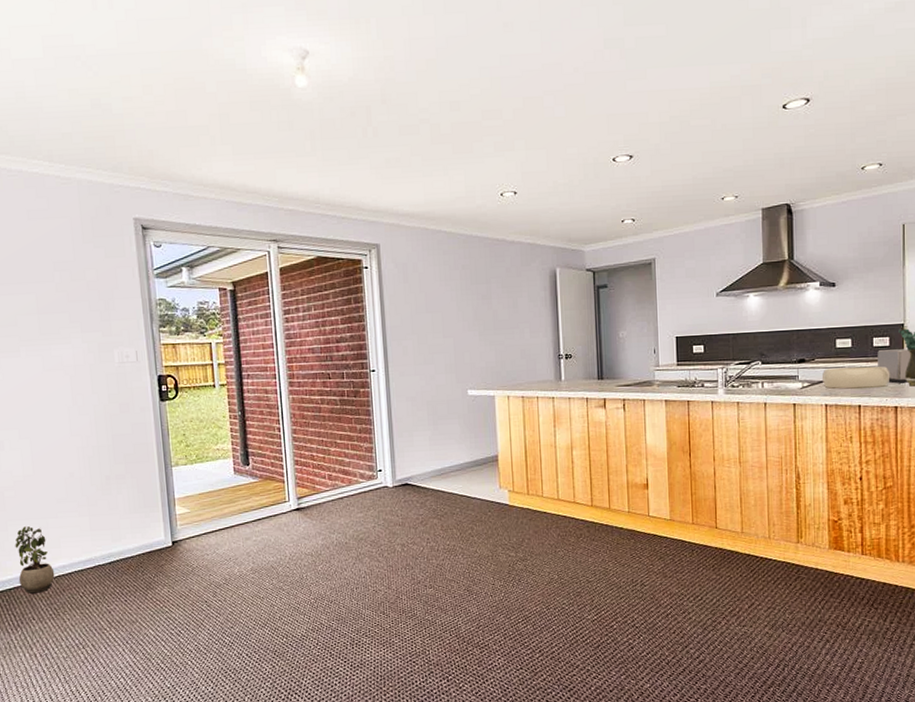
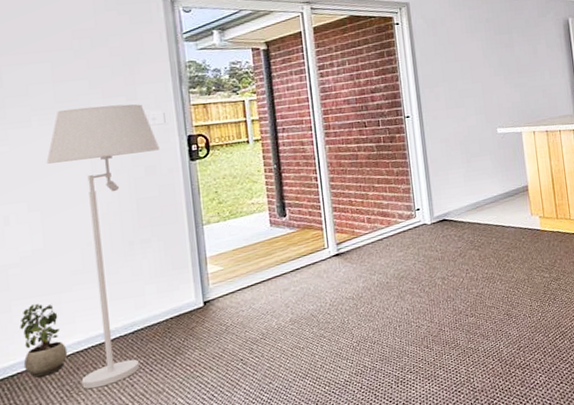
floor lamp: none [33,340,133,611] -> present [46,104,160,390]

